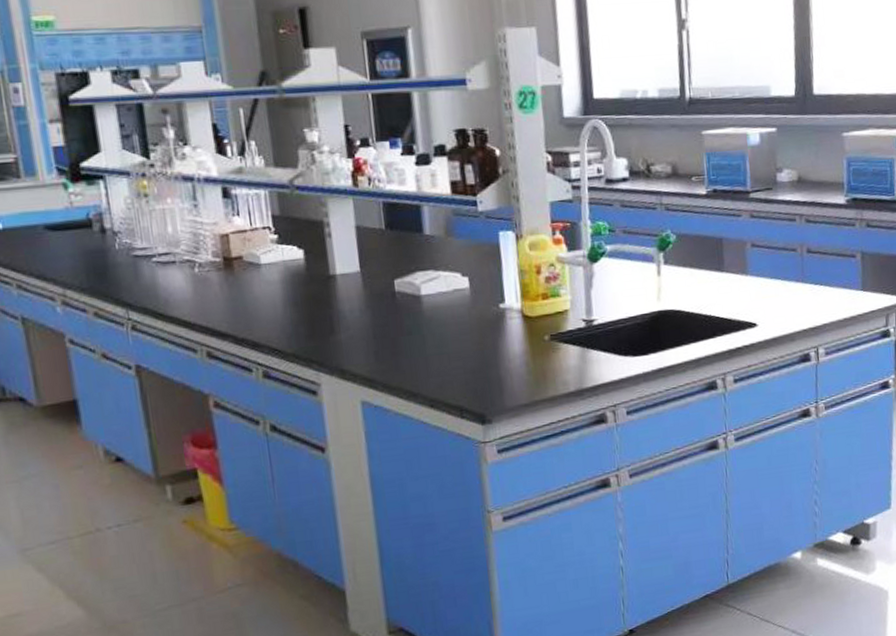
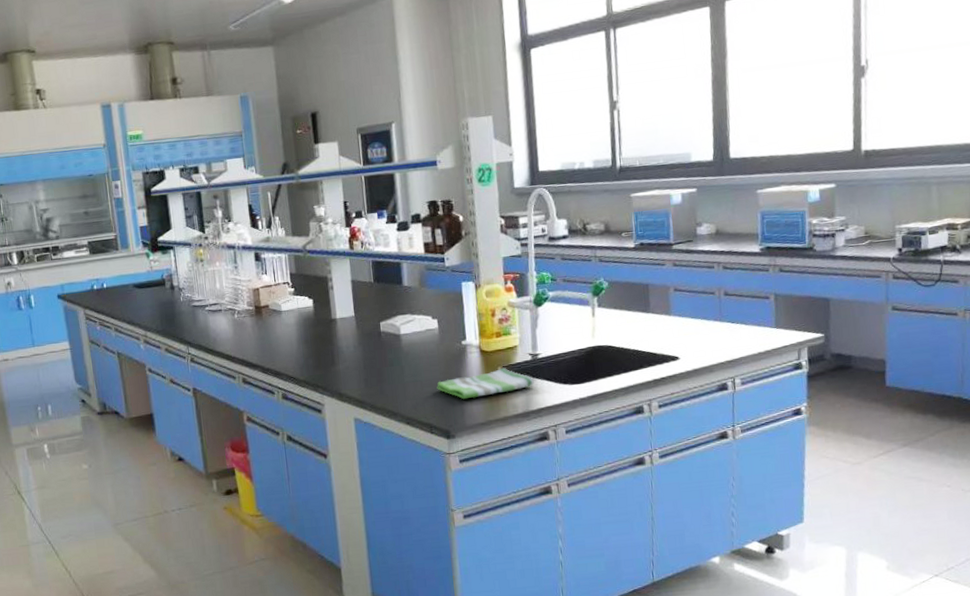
dish towel: none [468,336,589,376] -> present [437,367,534,400]

